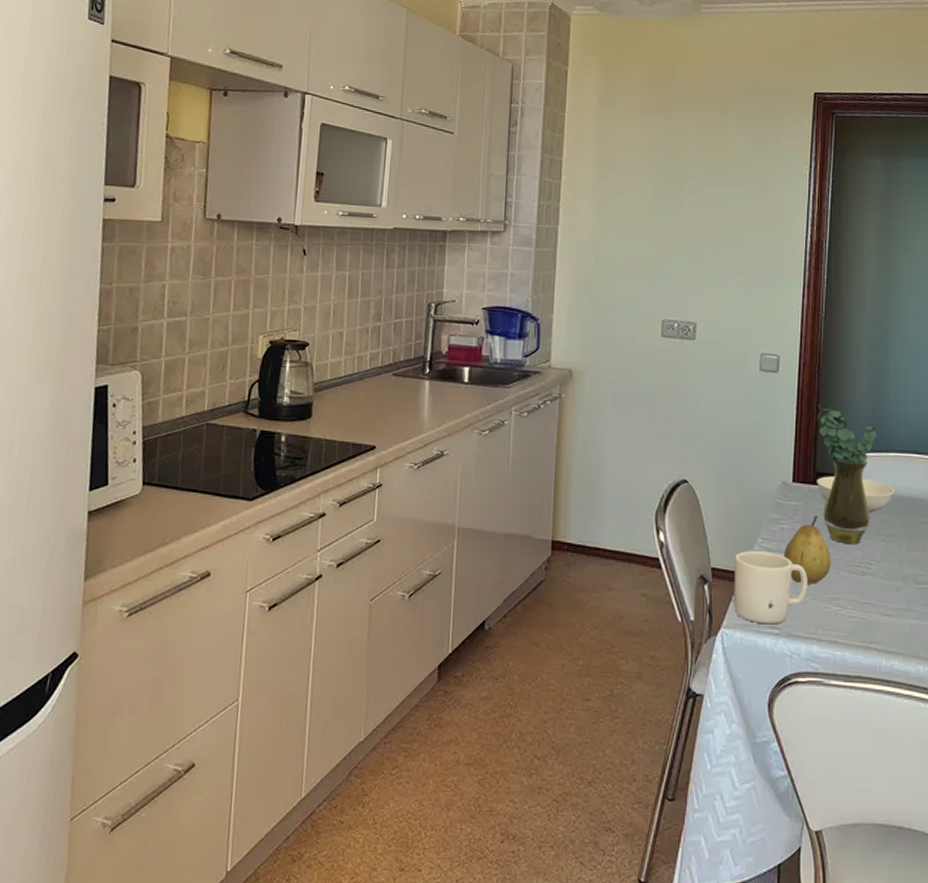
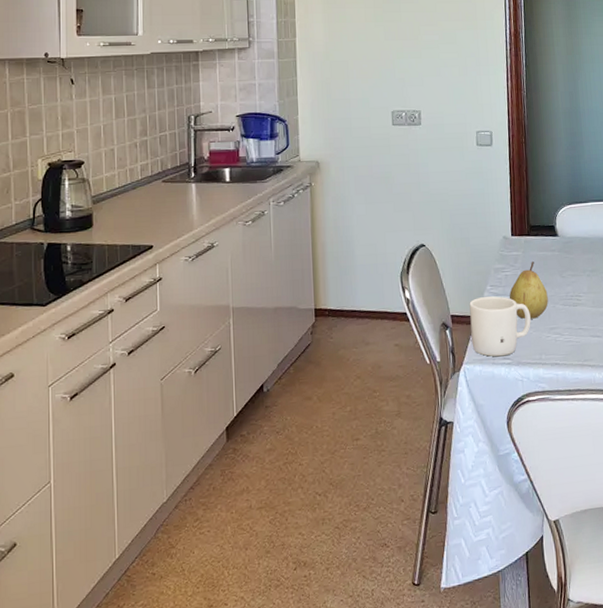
vase: present [817,403,877,545] -> none [526,168,577,282]
bowl: present [817,476,894,514] -> none [531,226,594,255]

